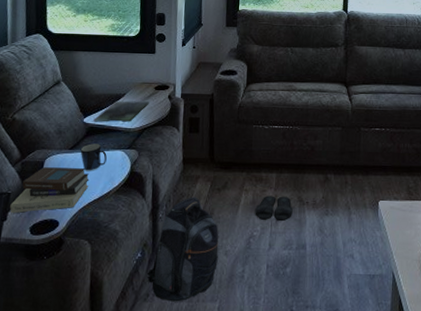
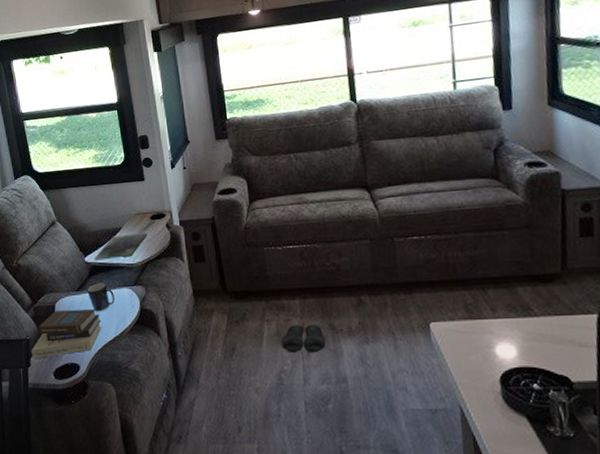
backpack: present [146,197,219,302] -> none [175,331,250,444]

